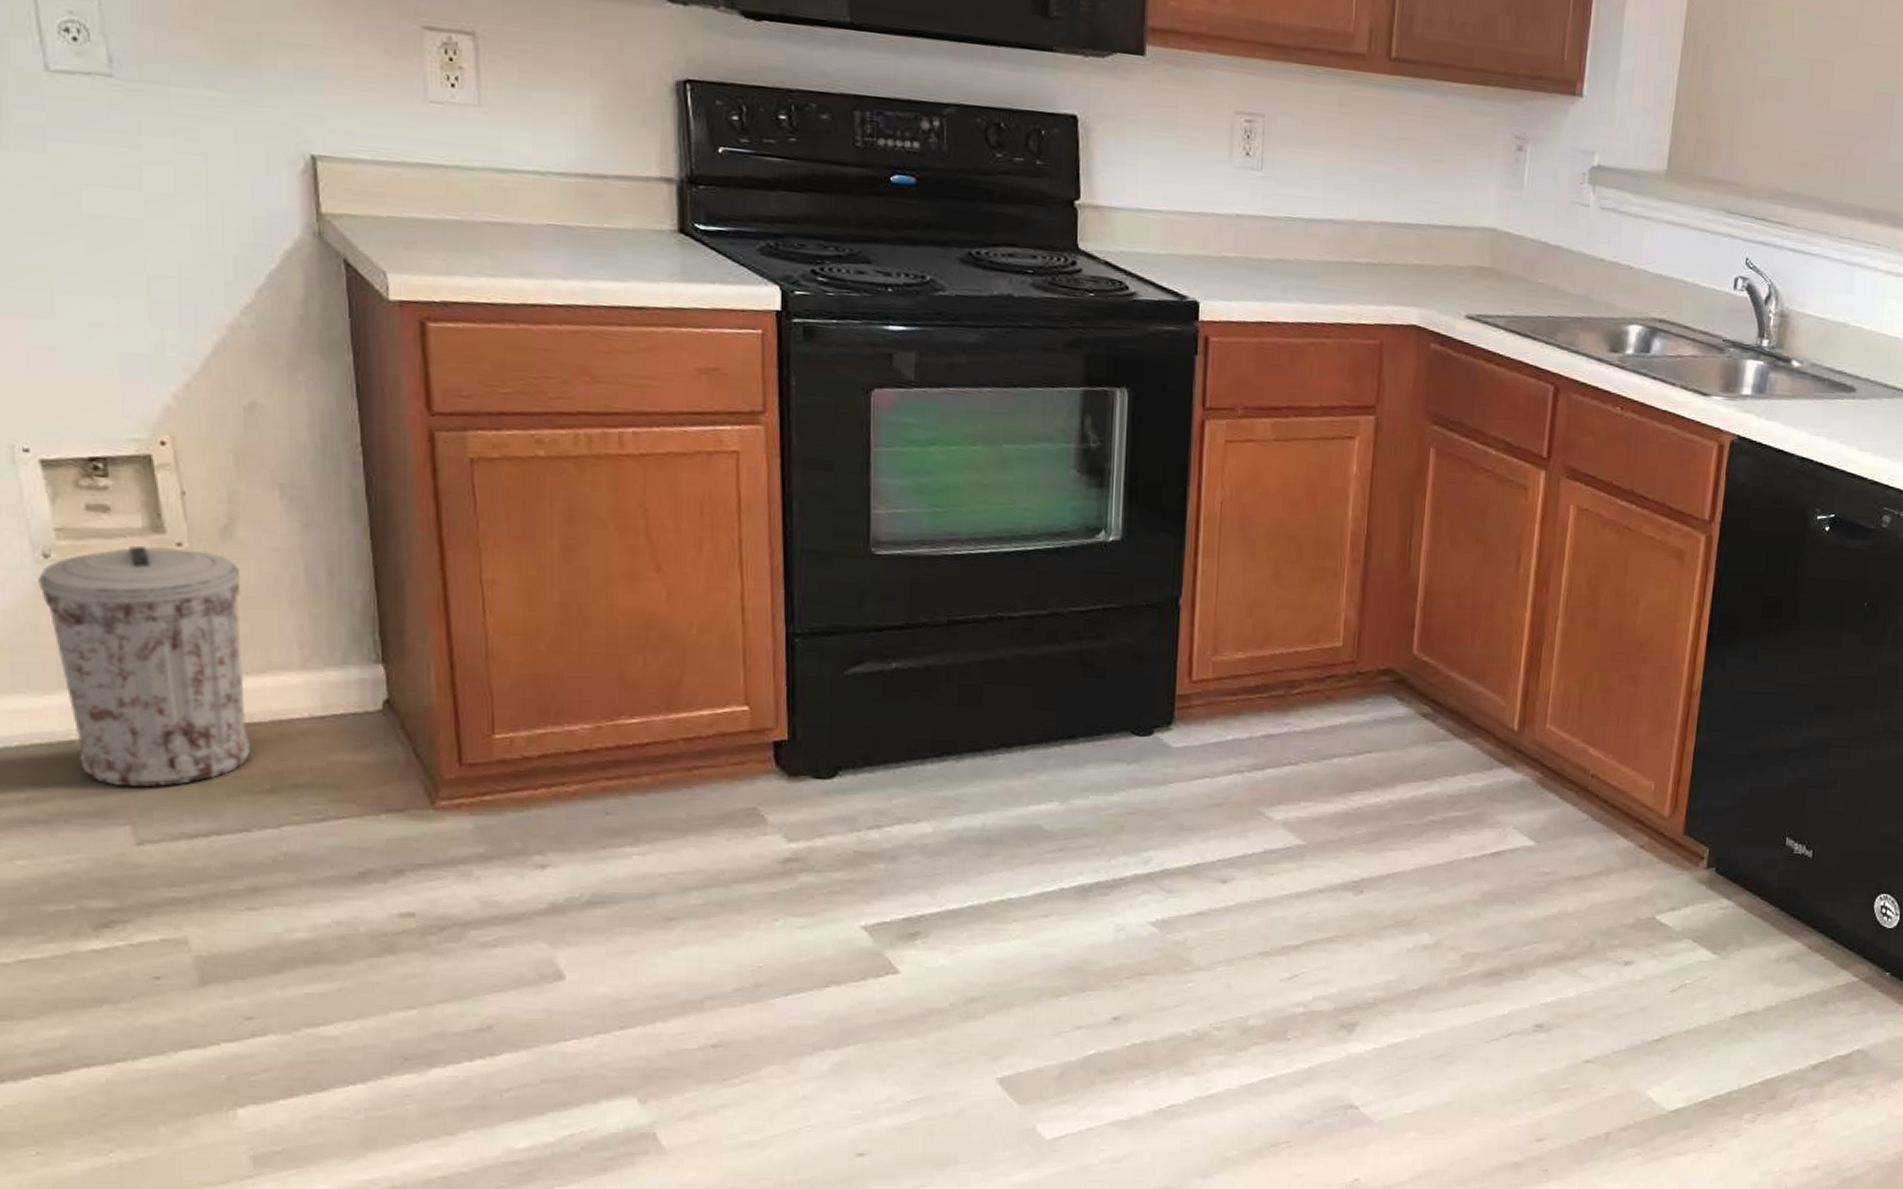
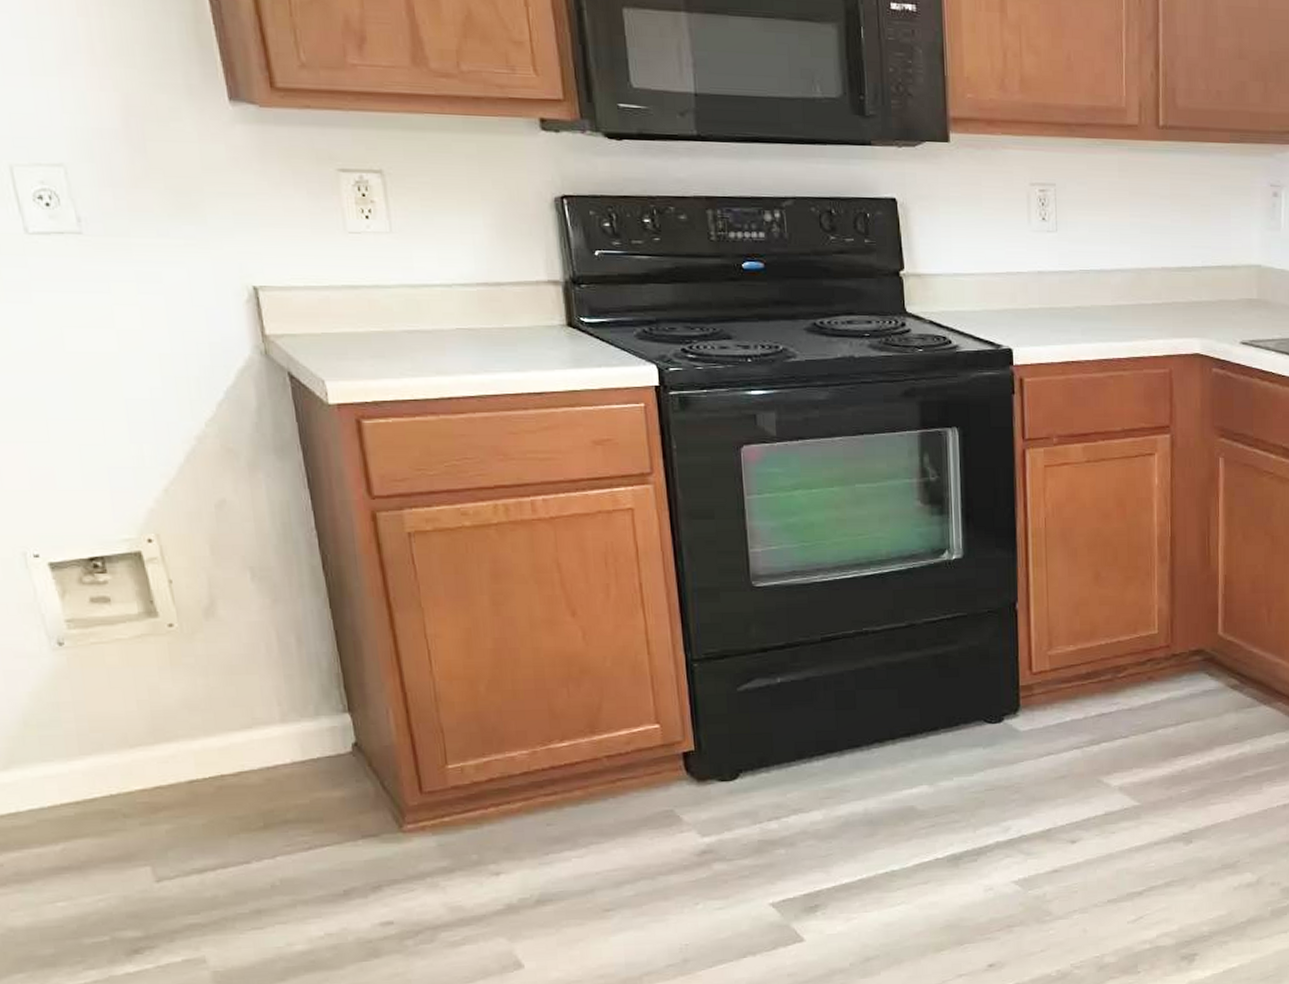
trash can: present [38,545,251,788] -> none [55,628,245,833]

